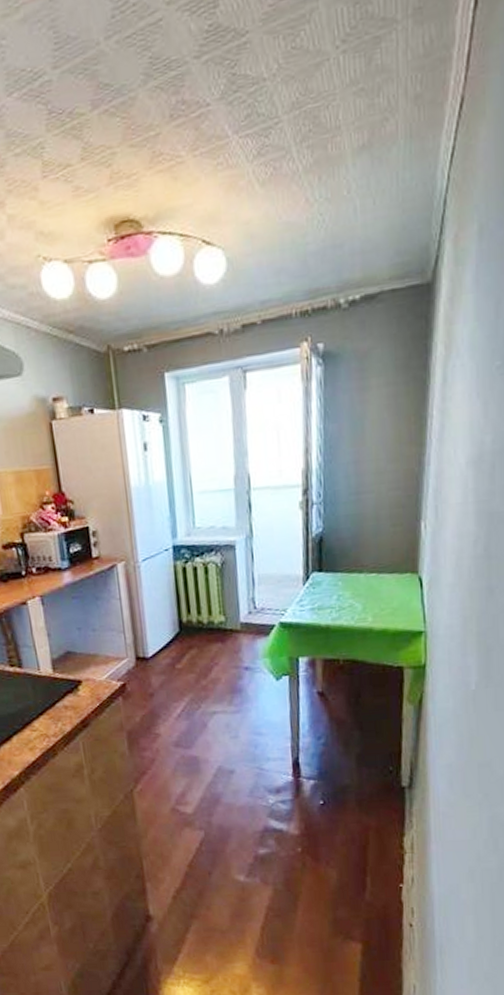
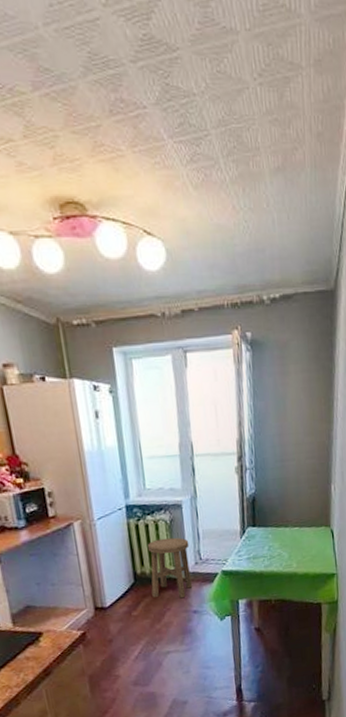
stool: none [195,582,245,652] -> present [147,537,193,599]

